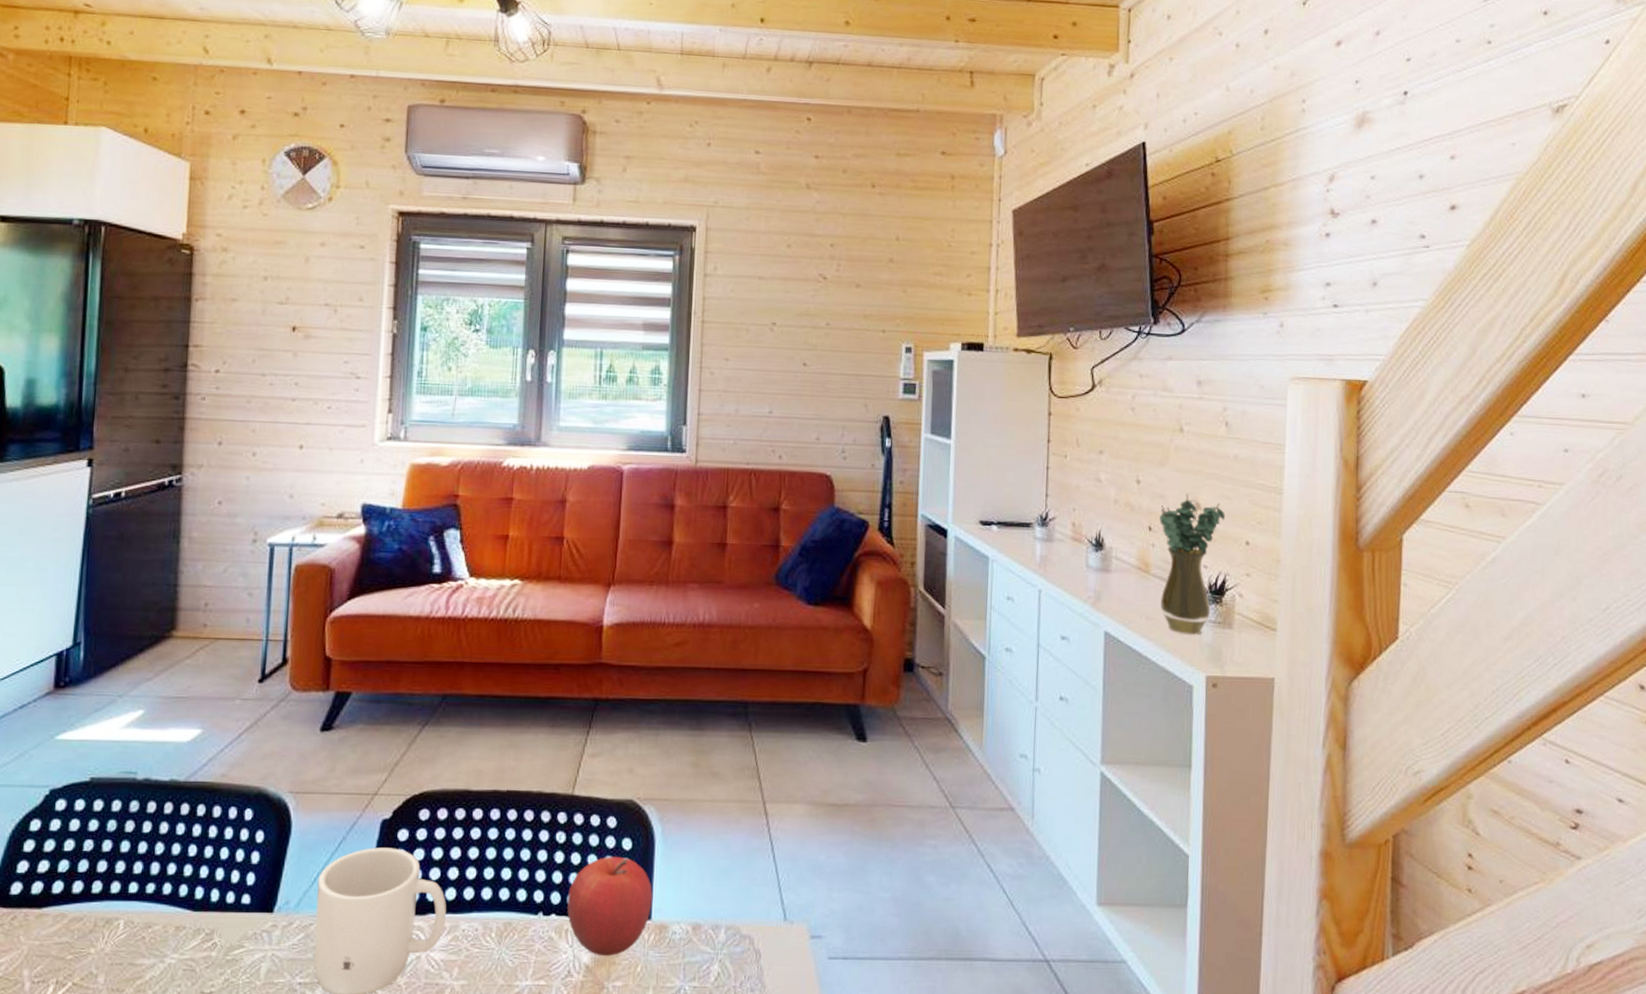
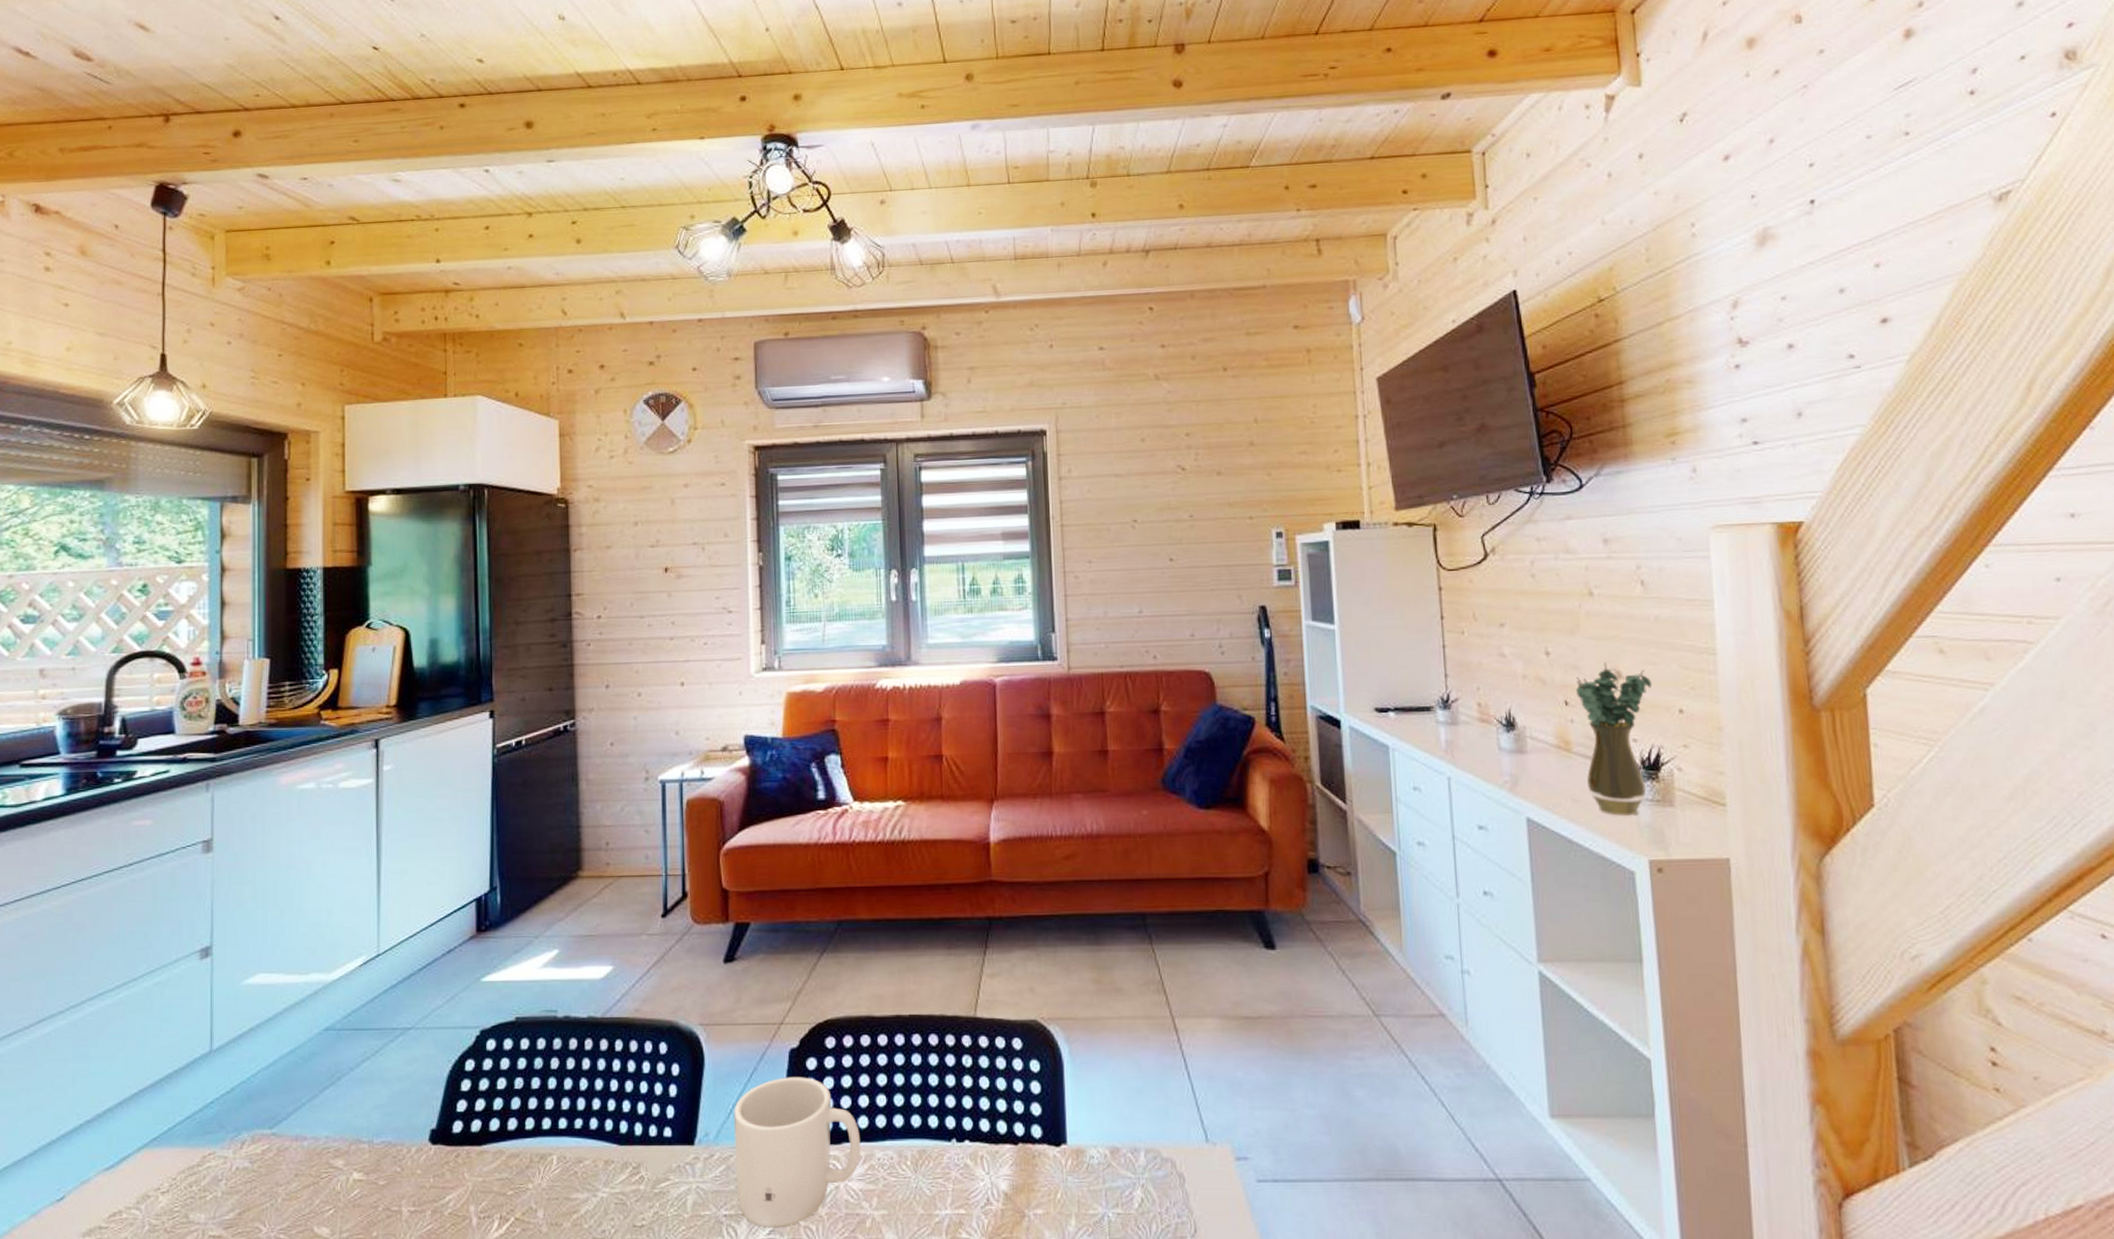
fruit: present [567,856,653,957] -> none [980,1078,1067,1183]

